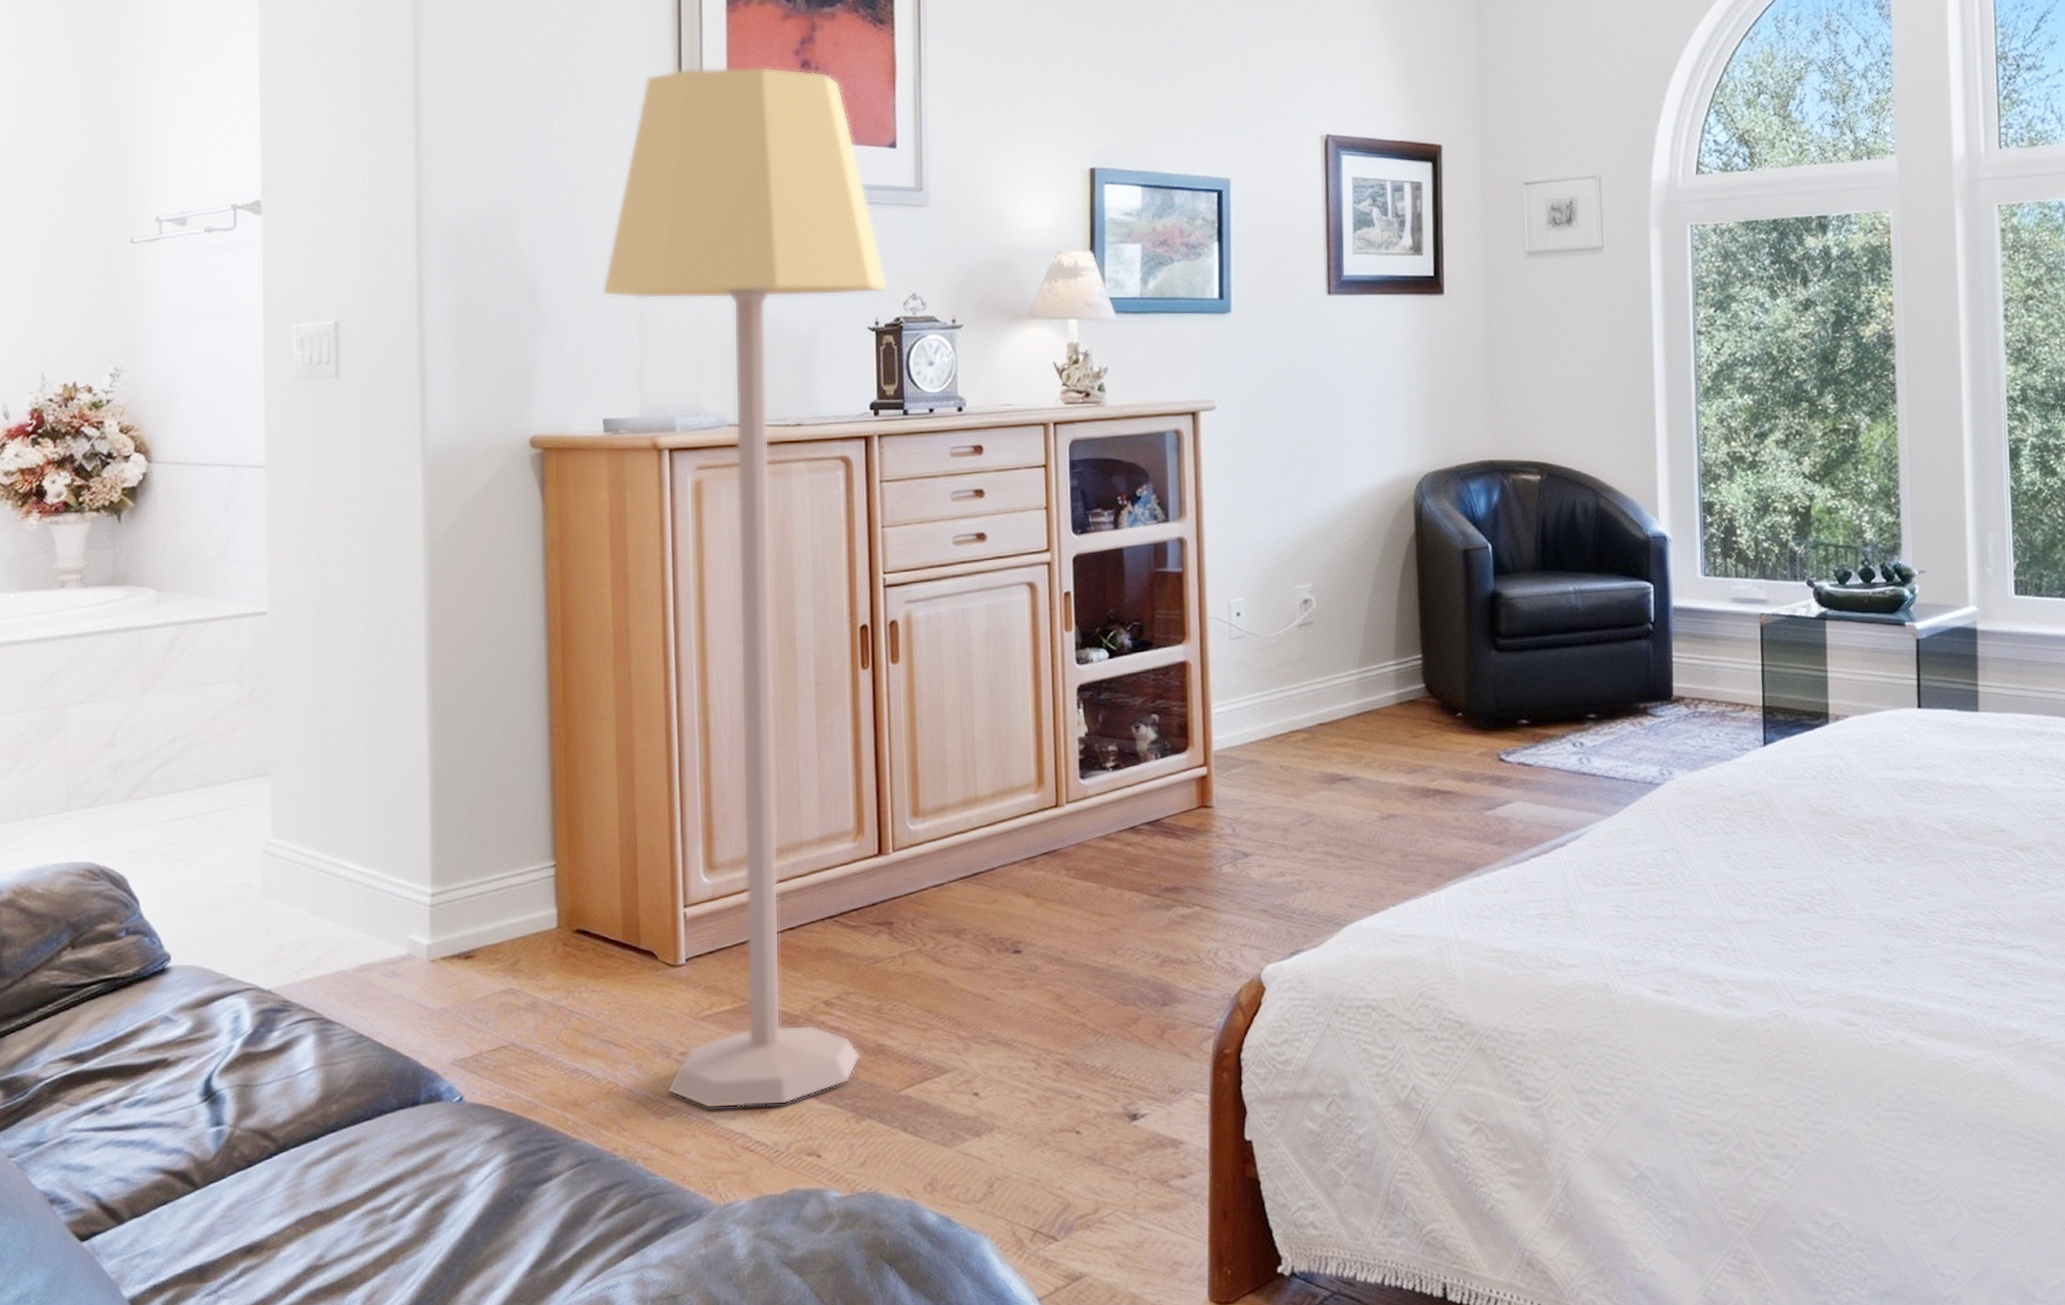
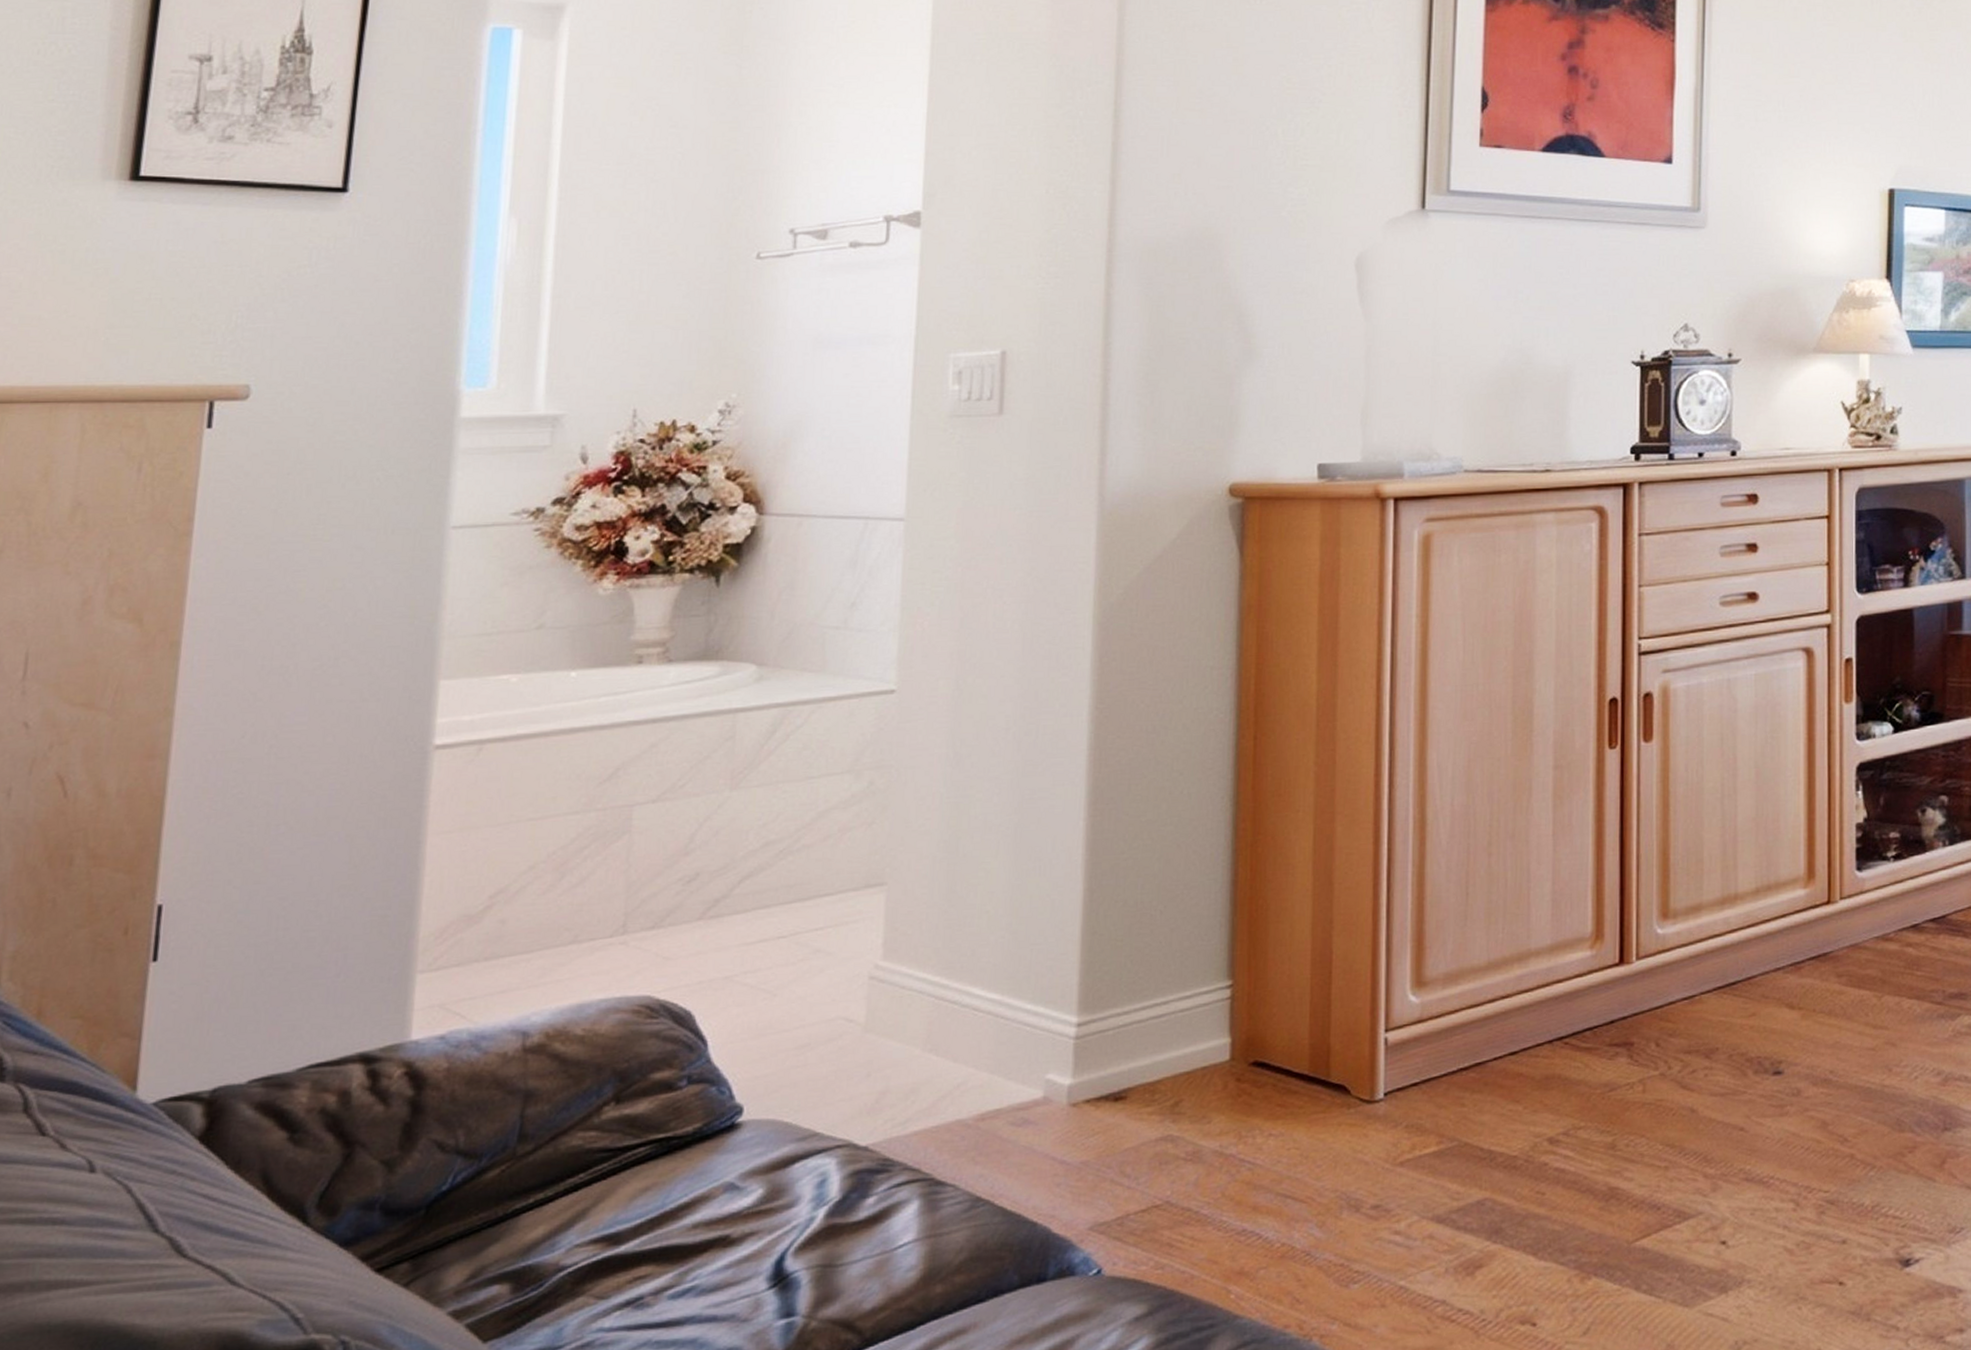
lamp: present [601,67,888,1109] -> none [1323,72,1657,1272]

